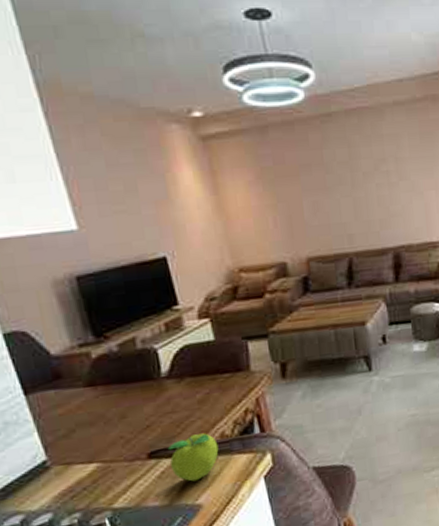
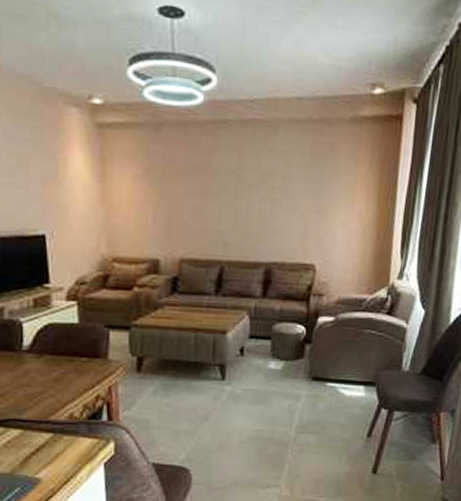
fruit: present [167,433,219,482] -> none [17,411,66,456]

